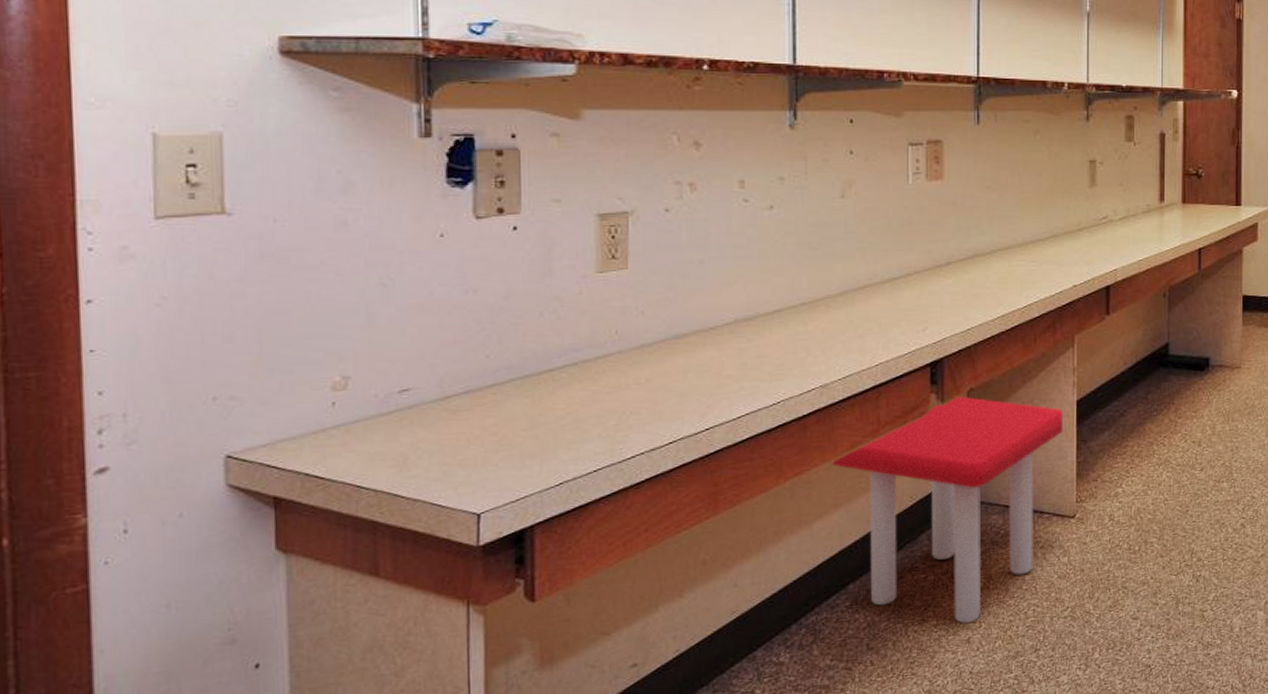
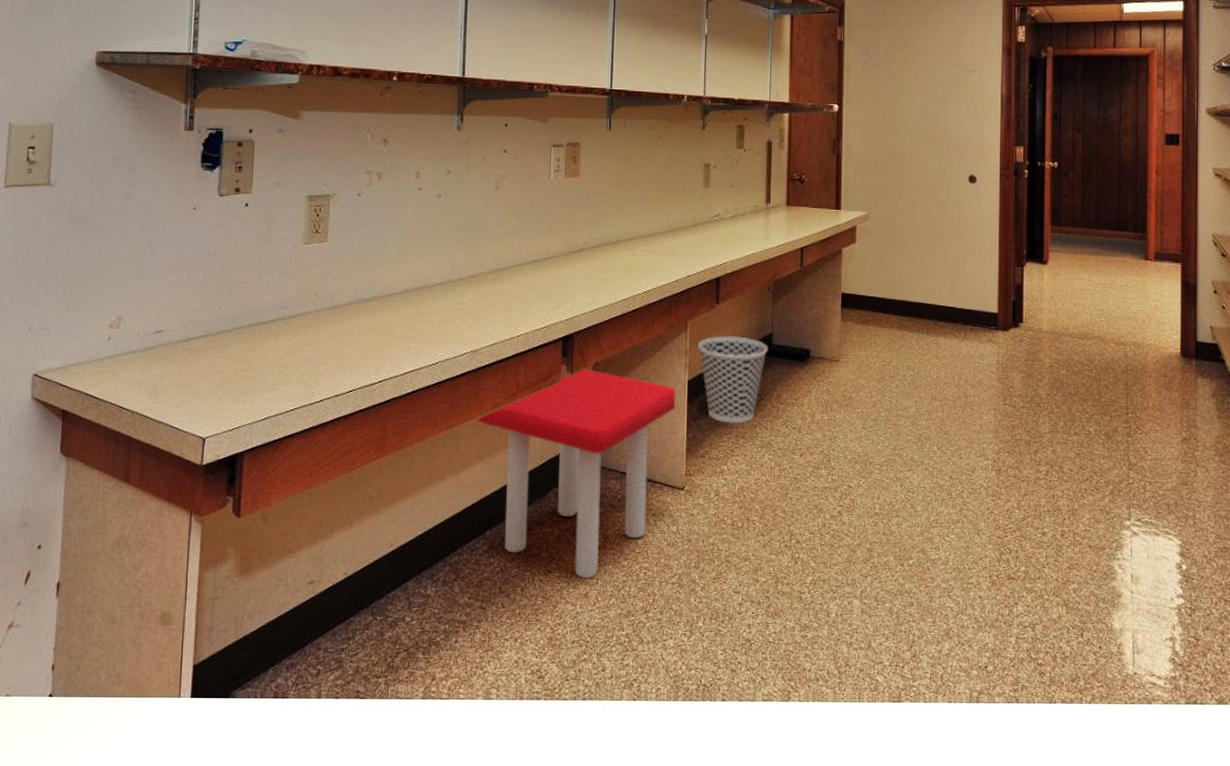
wastebasket: none [1087,349,1164,443] -> present [698,336,768,424]

